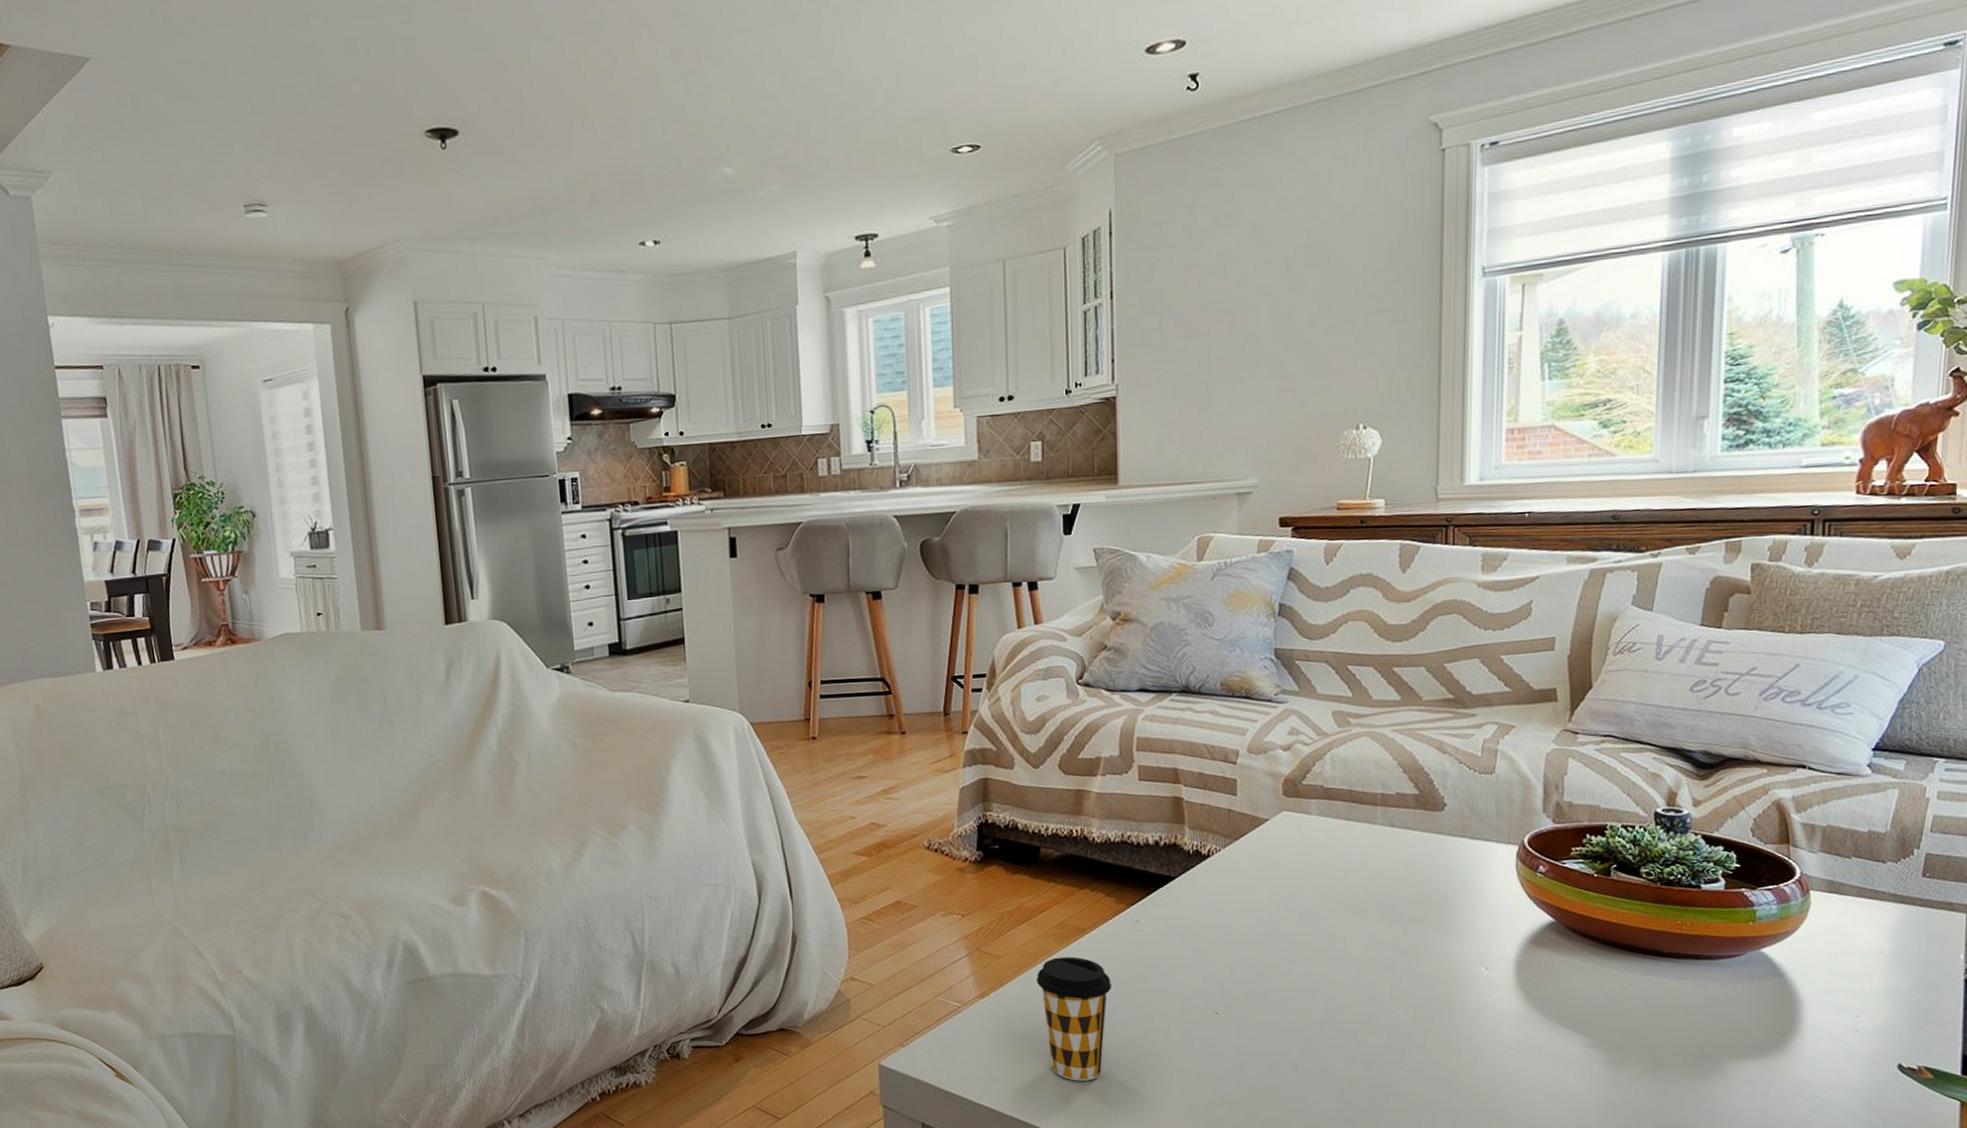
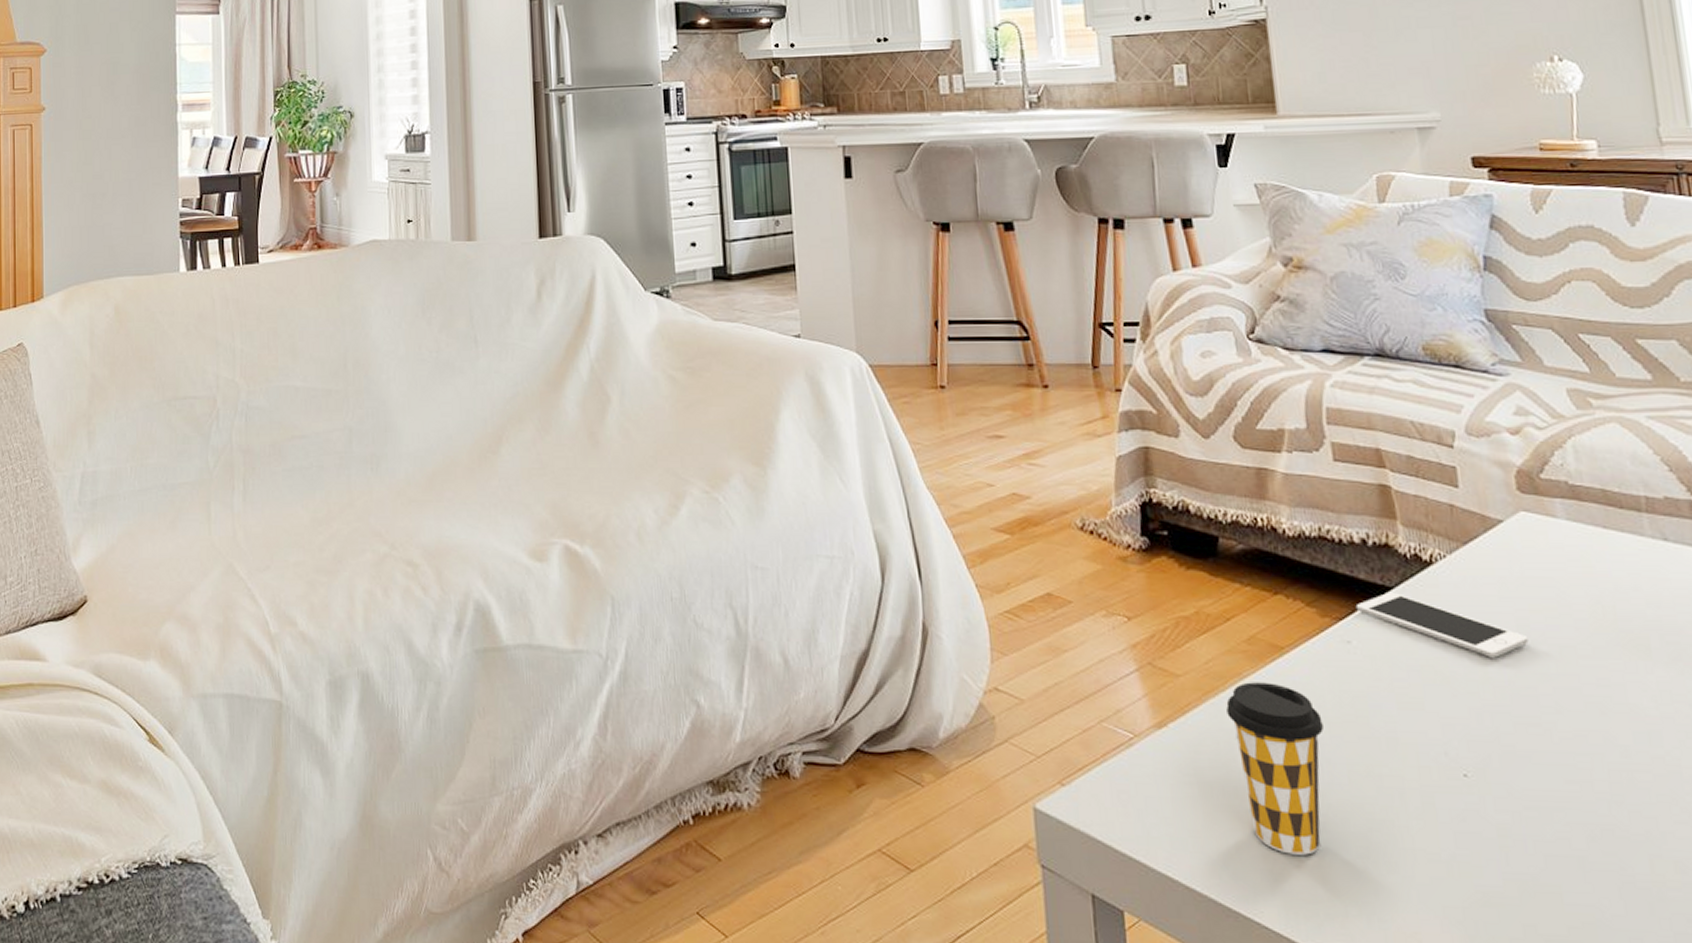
cell phone: none [1145,880,1277,925] -> present [1355,591,1529,658]

